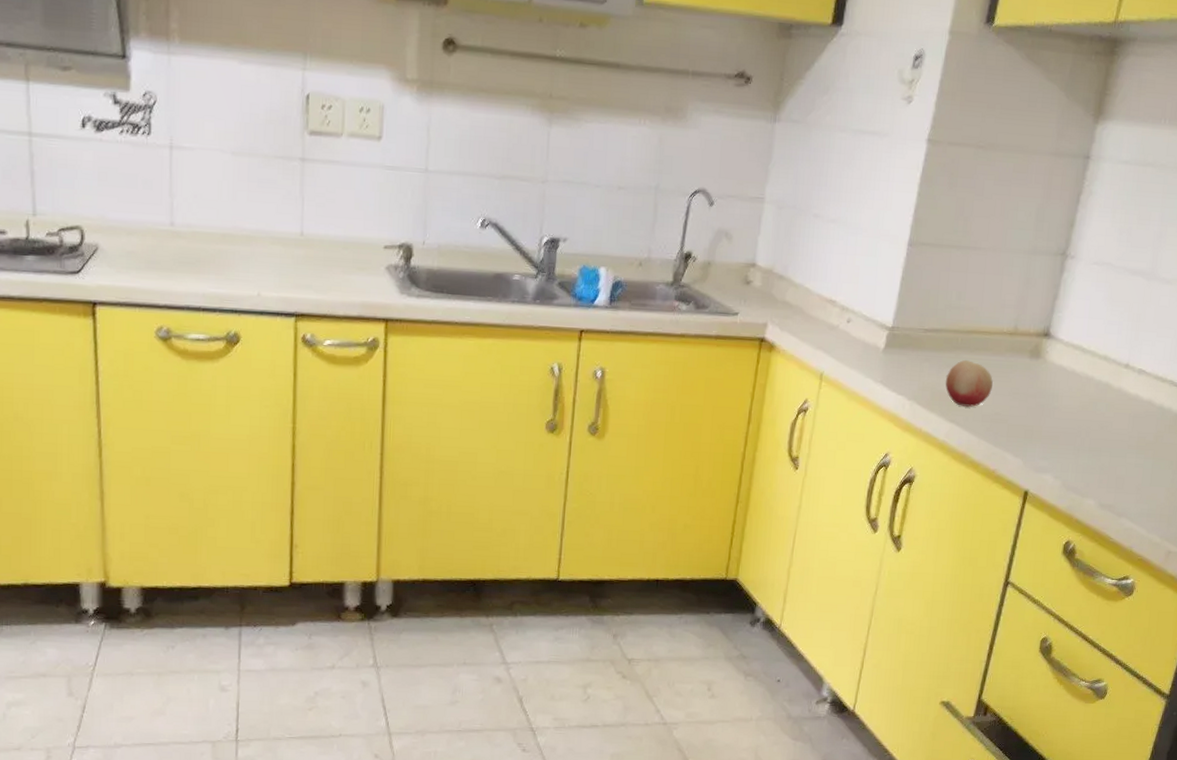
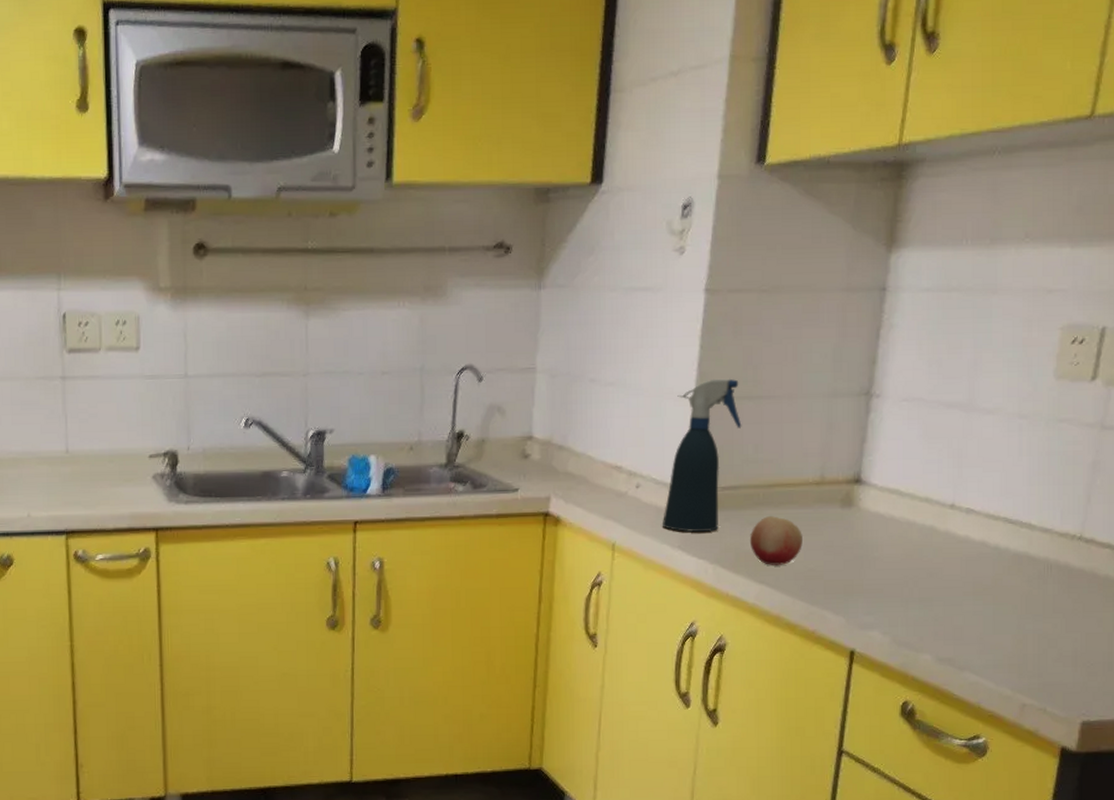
spray bottle: none [868,226,950,370] -> present [663,378,742,532]

